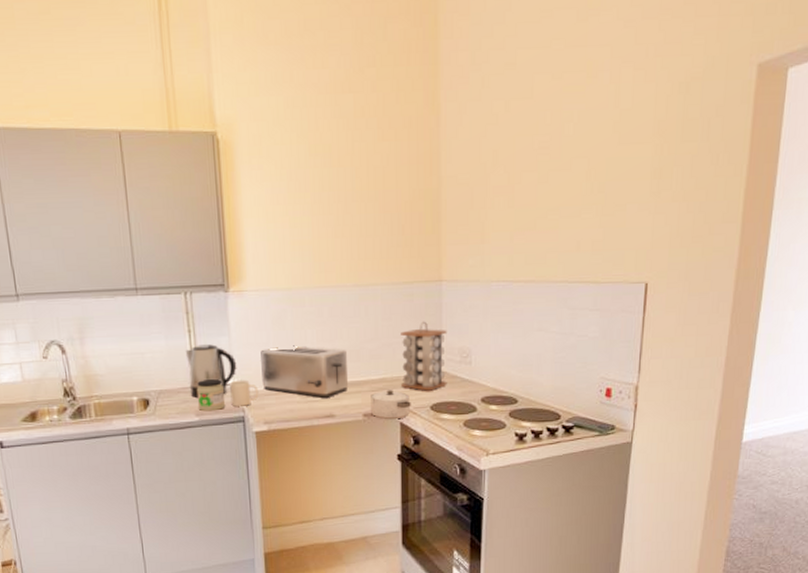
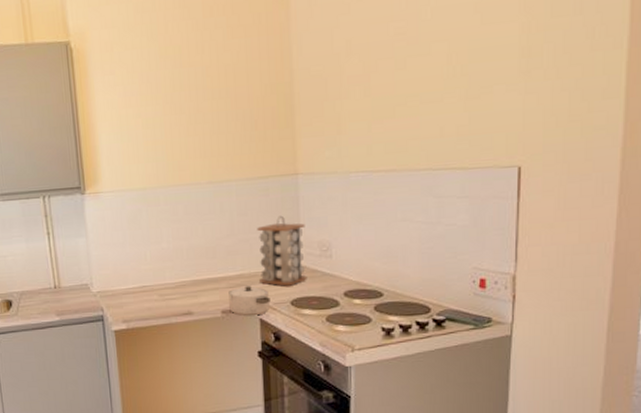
kettle: present [185,344,236,398] -> none [45,245,94,298]
jar: present [196,379,226,412] -> none [56,279,85,312]
mug: present [230,379,259,408] -> none [88,279,117,307]
toaster: present [261,346,348,398] -> none [117,245,205,296]

